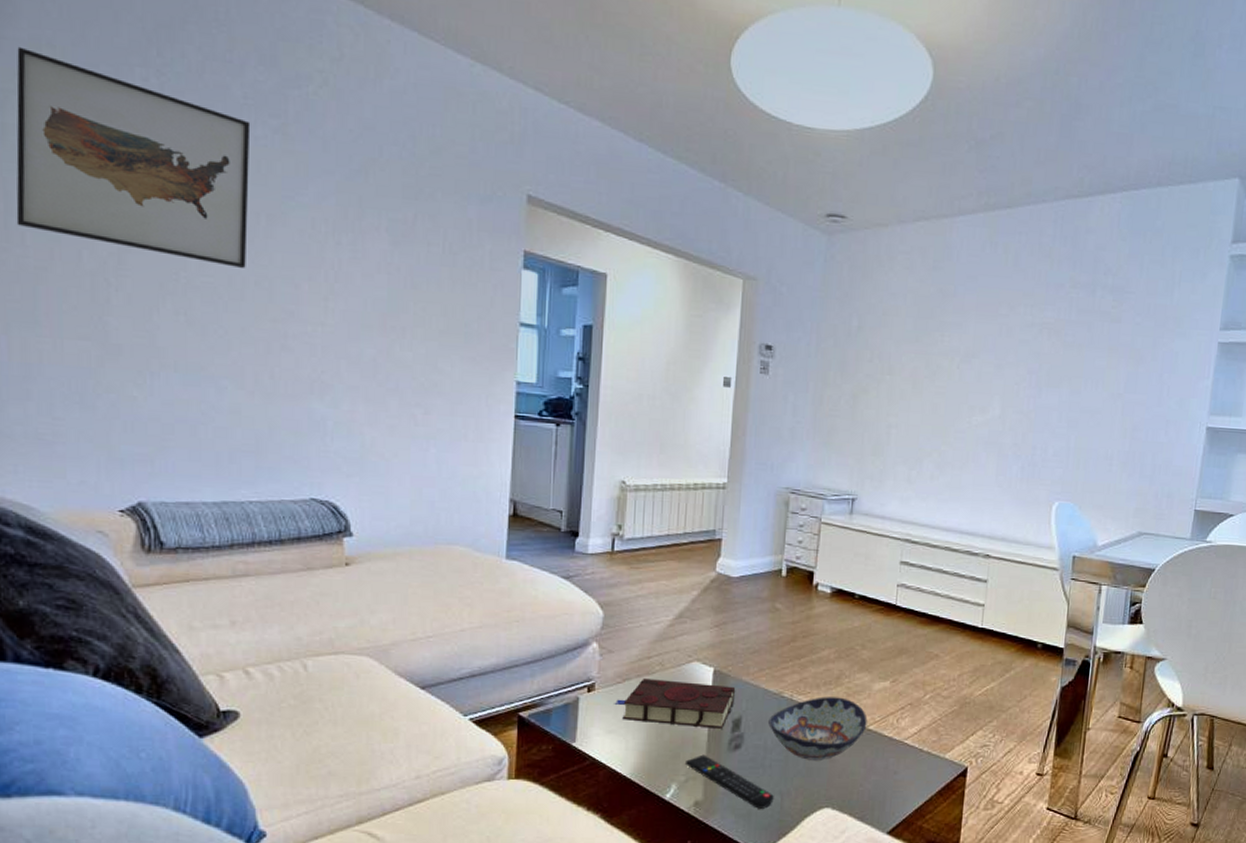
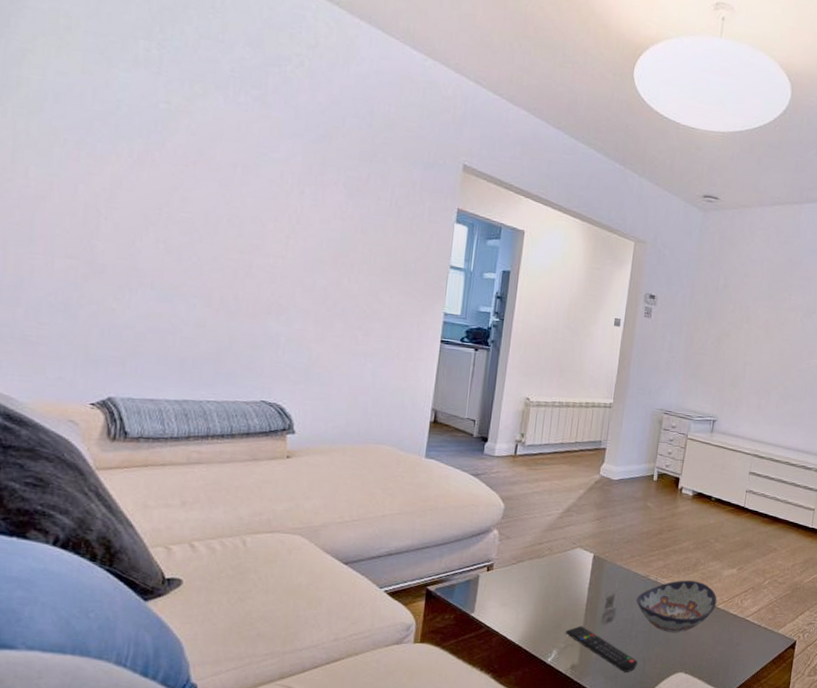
wall art: present [16,46,251,269] -> none [22,15,235,209]
book: present [614,677,736,729] -> none [509,560,611,605]

